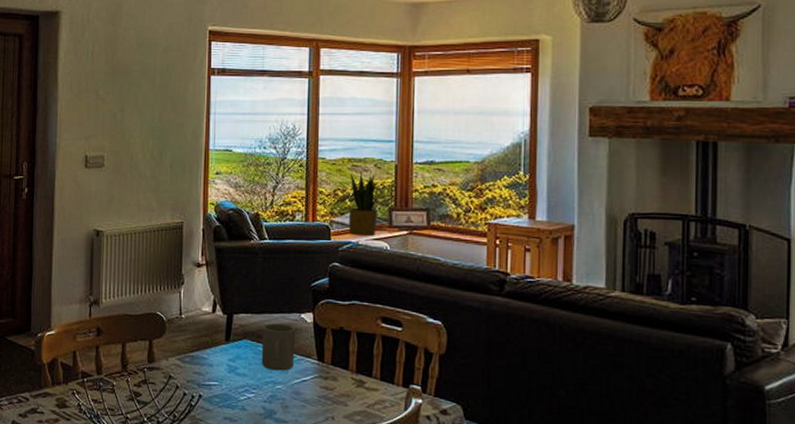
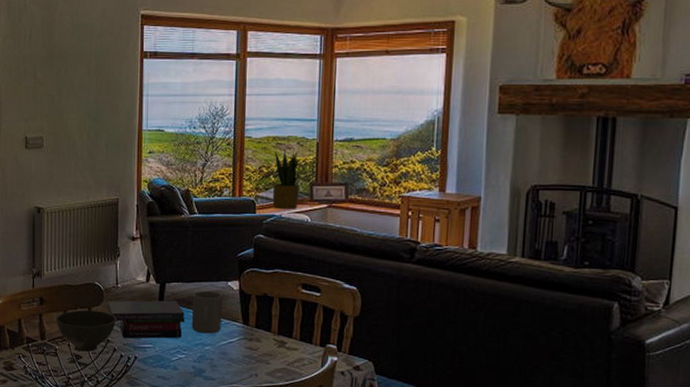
bowl: none [113,342,180,389] -> present [55,309,117,352]
books: none [170,332,255,376] -> present [108,300,185,339]

